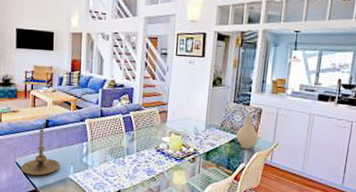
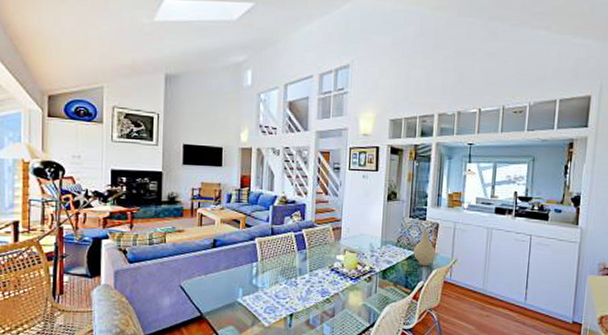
candle holder: present [21,129,60,176] -> none [186,249,228,300]

